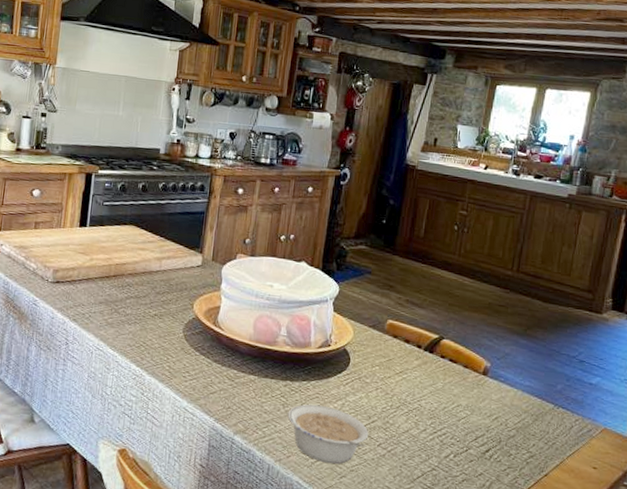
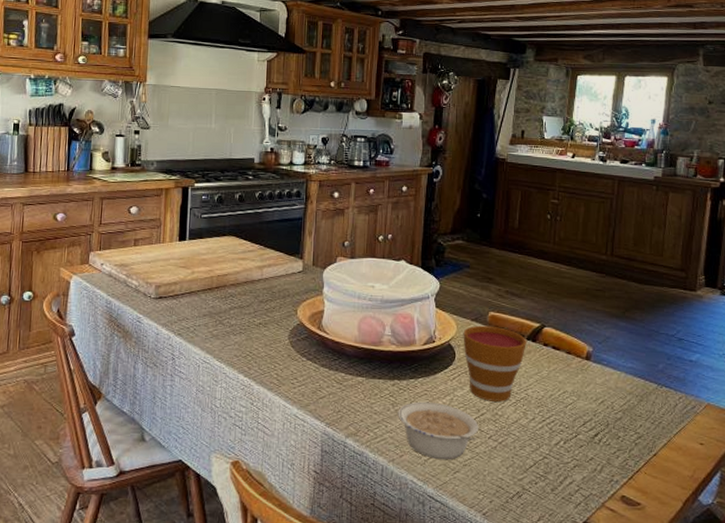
cup: none [359,332,424,411] -> present [463,325,526,402]

